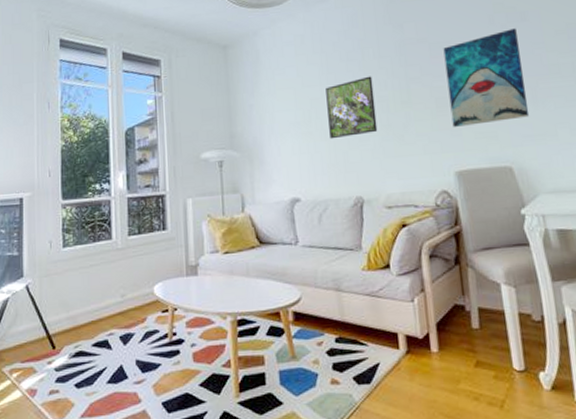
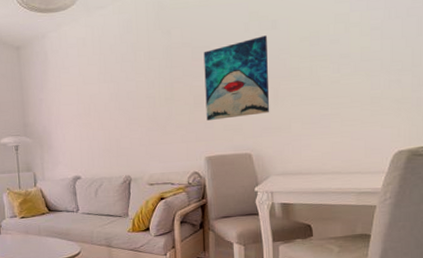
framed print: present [325,76,378,139] -> none [103,76,145,129]

